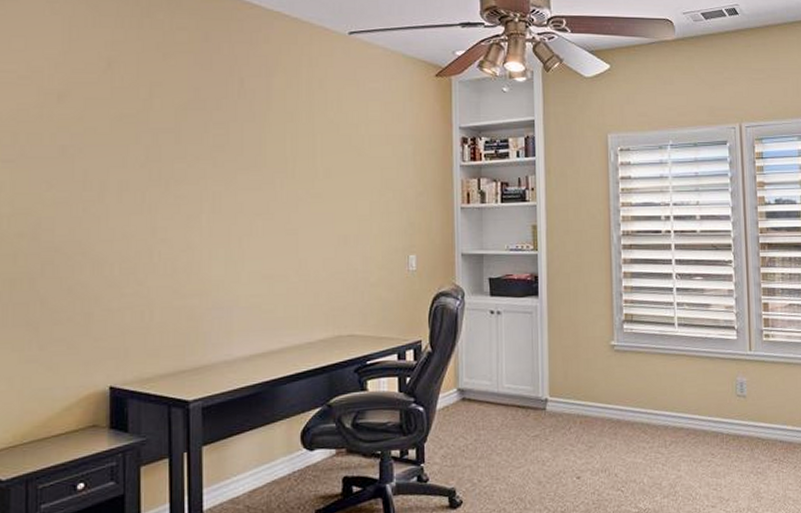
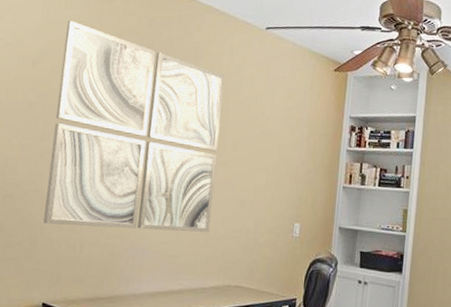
wall art: none [97,41,309,291] -> present [43,20,226,233]

